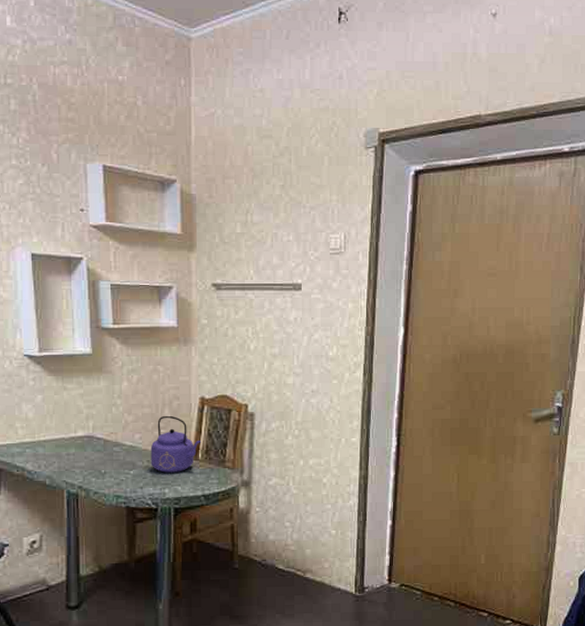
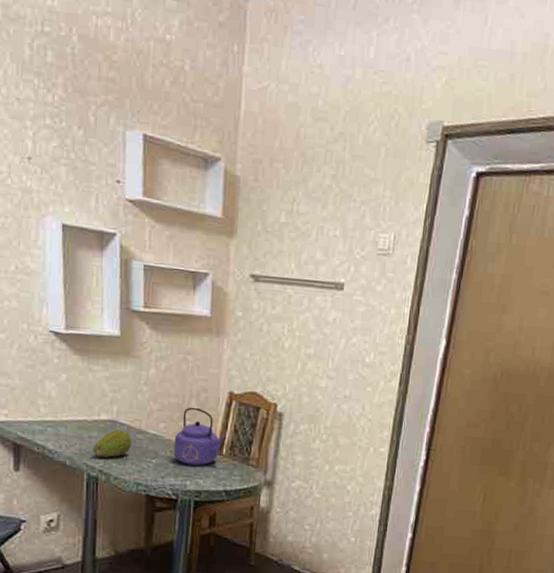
fruit: none [71,444,109,473] -> present [93,430,131,458]

